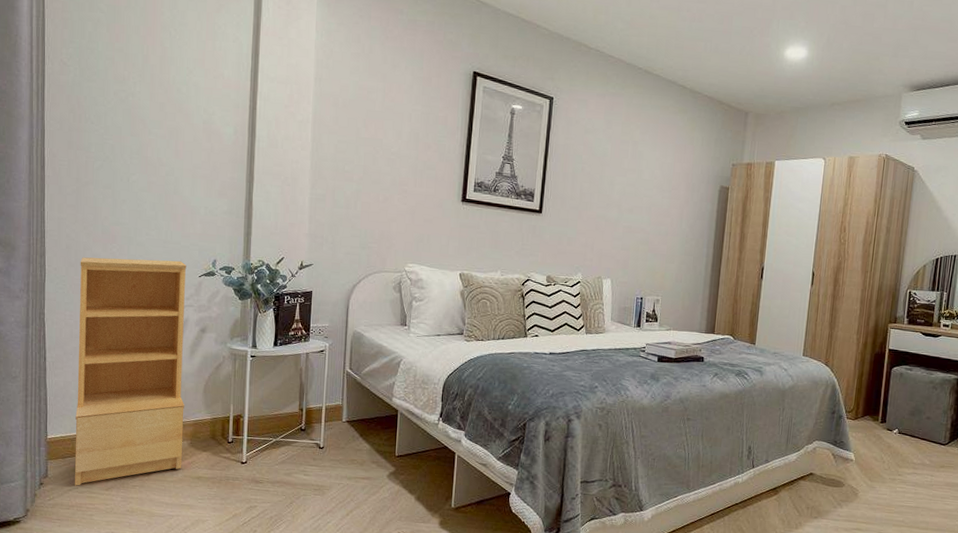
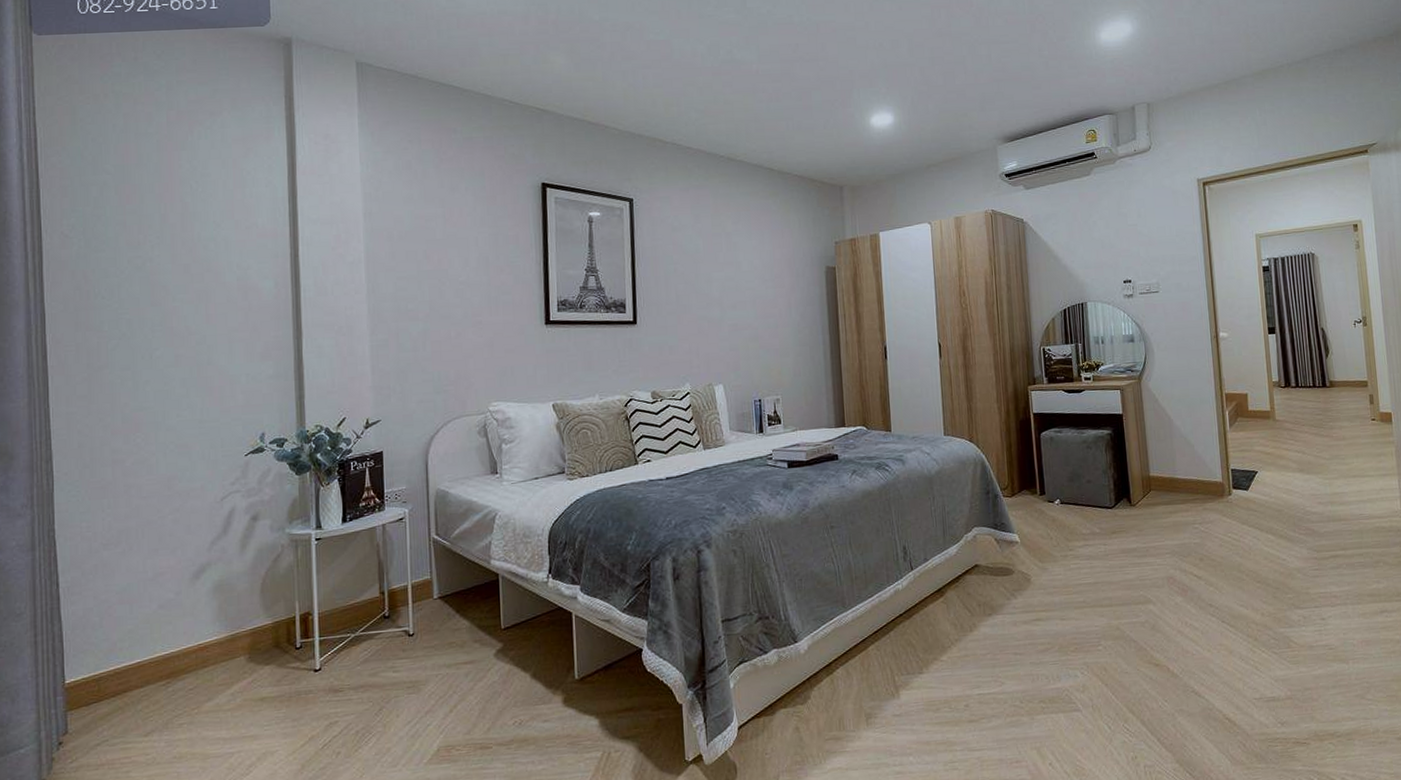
bookshelf: present [74,257,187,486] -> none [96,440,240,738]

